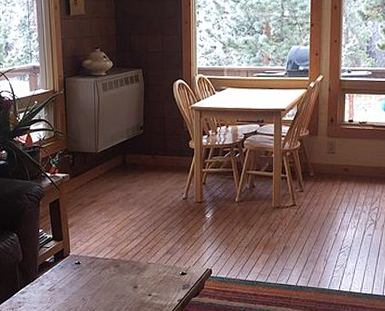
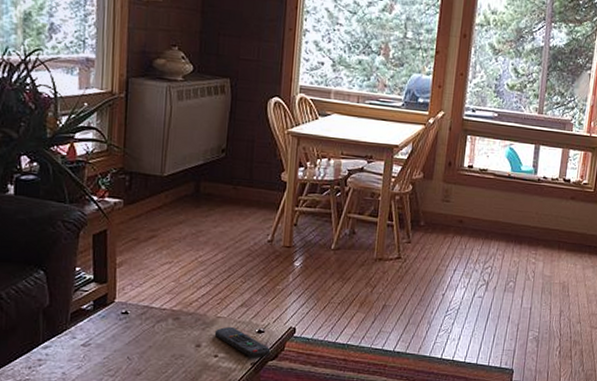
remote control: none [147,270,193,296] -> present [214,326,271,359]

